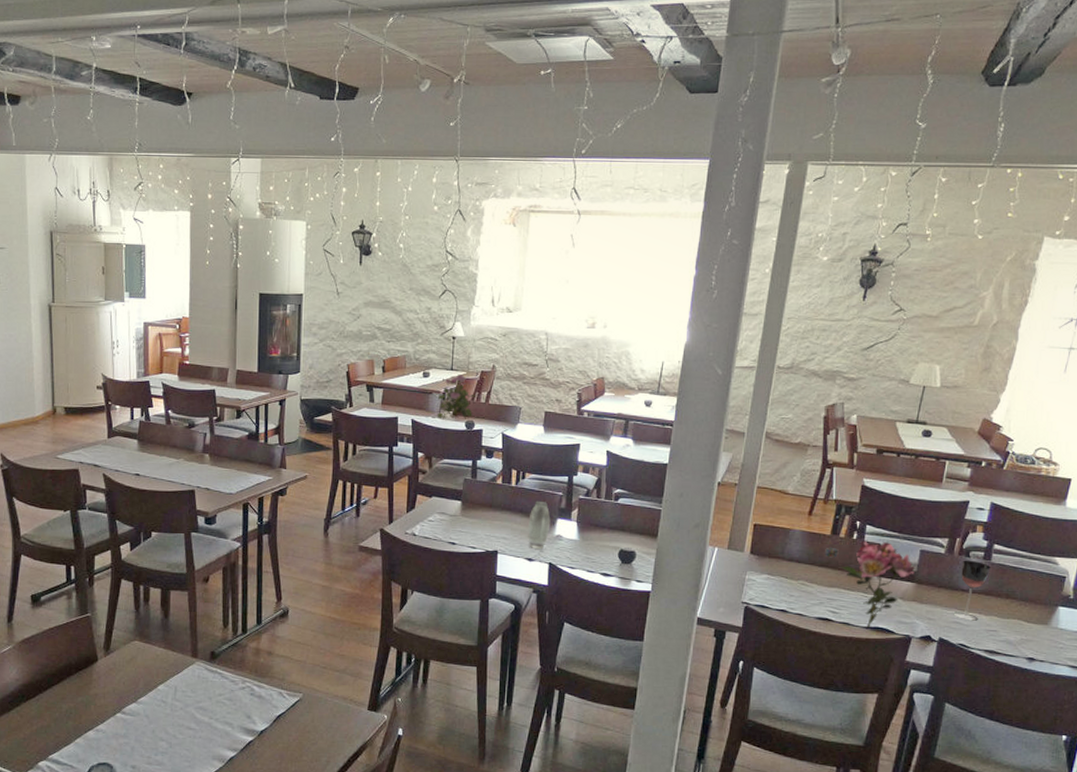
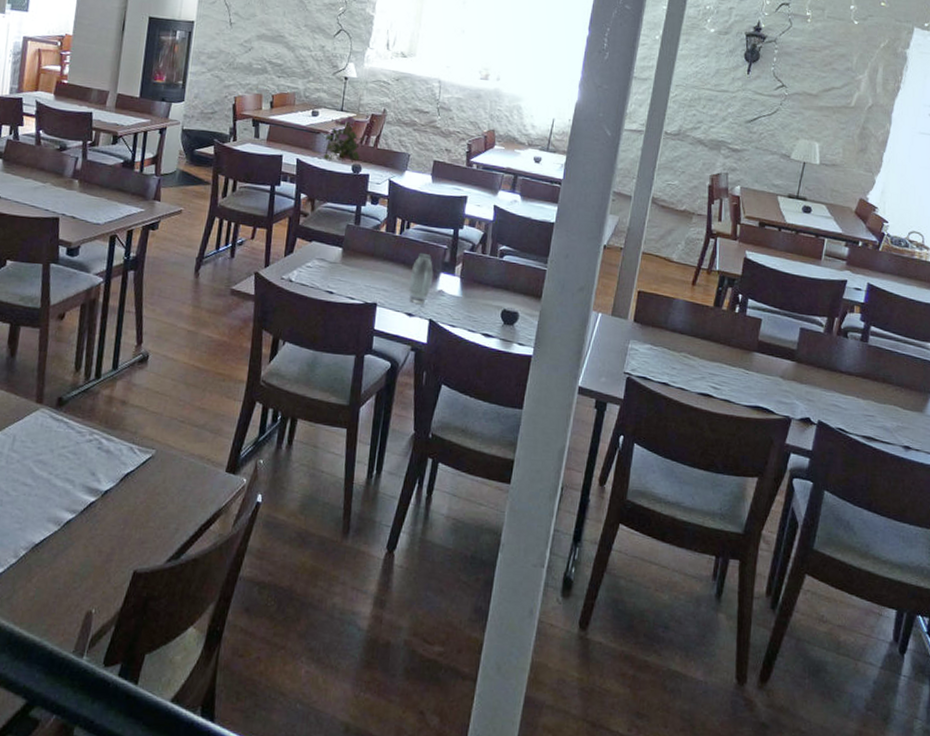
flower bouquet: present [825,540,915,628] -> none [707,314,795,407]
wineglass: present [953,560,991,621] -> none [832,340,868,405]

